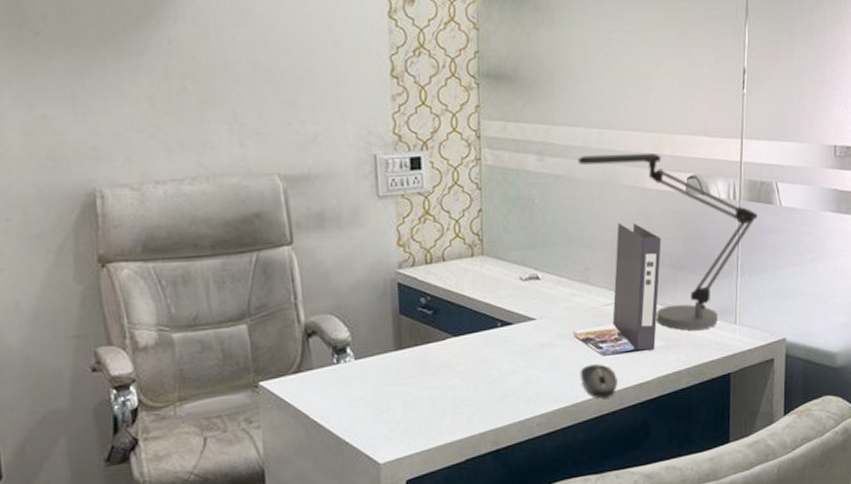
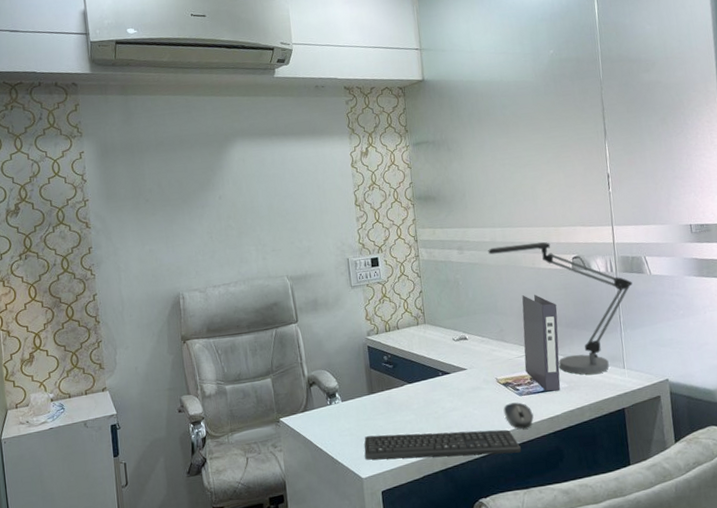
computer keyboard: none [384,398,599,439] -> present [364,429,522,460]

